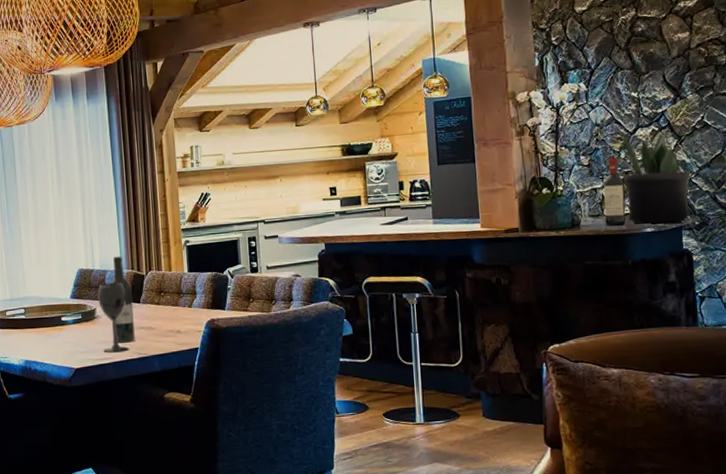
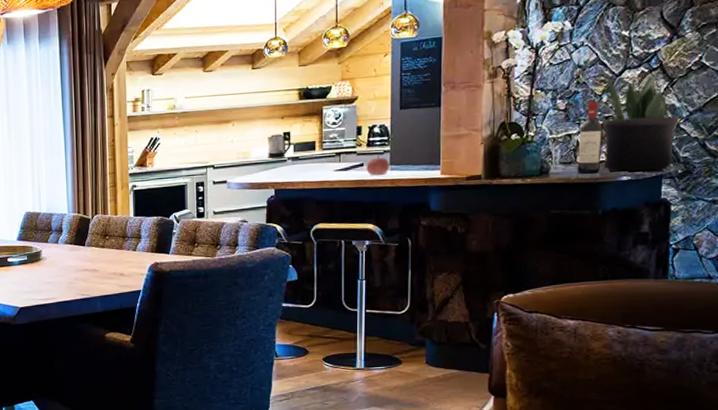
wine glass: present [98,282,129,353] -> none [44,225,72,293]
wine bottle: present [110,256,135,343] -> none [57,199,79,284]
kettle: none [315,189,338,213] -> present [268,134,291,158]
fruit: none [410,210,432,229] -> present [366,156,389,176]

